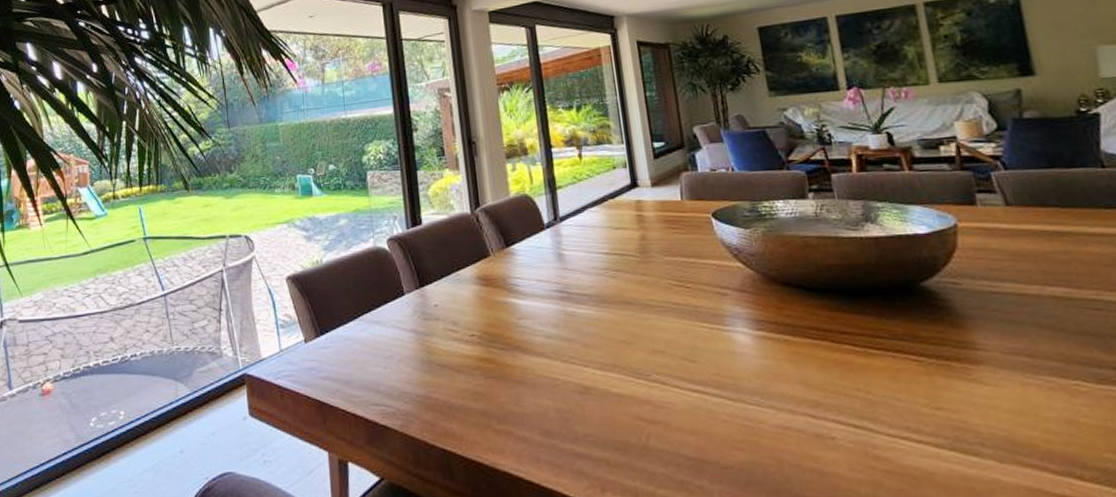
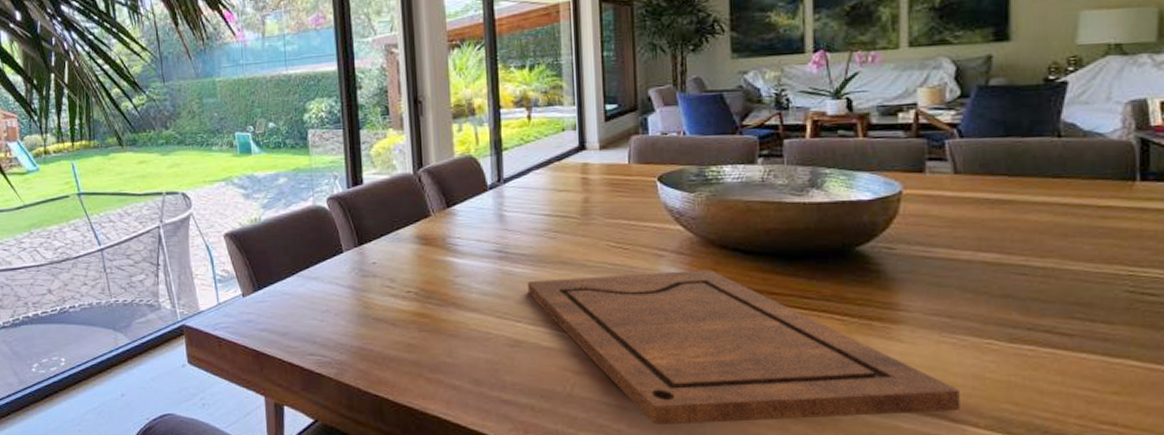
cutting board: none [591,308,1061,480] -> present [527,270,960,425]

